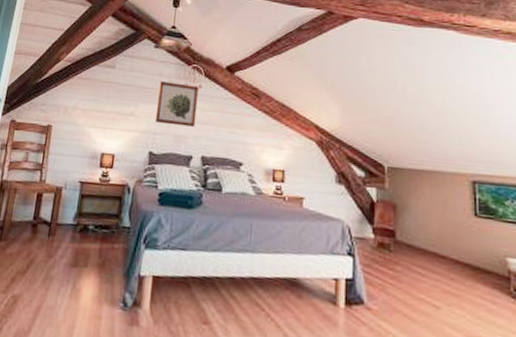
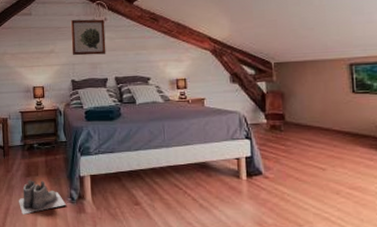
boots: none [55,271,116,318] -> present [19,180,66,215]

